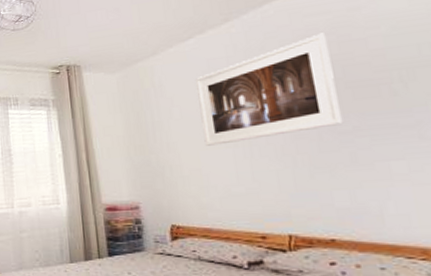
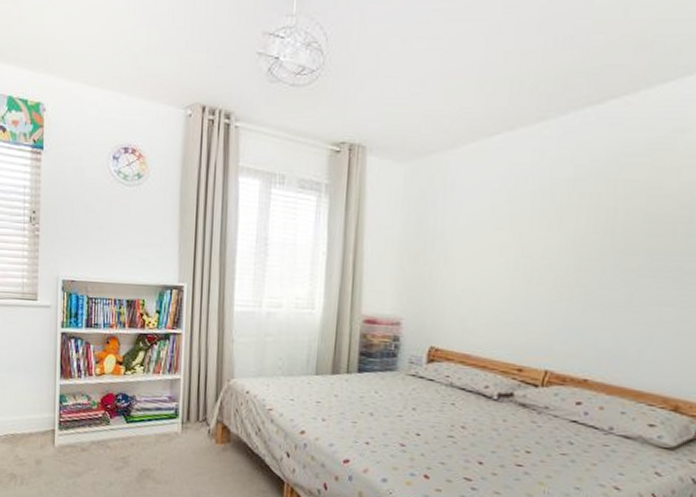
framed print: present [196,33,343,146] -> none [485,153,641,266]

